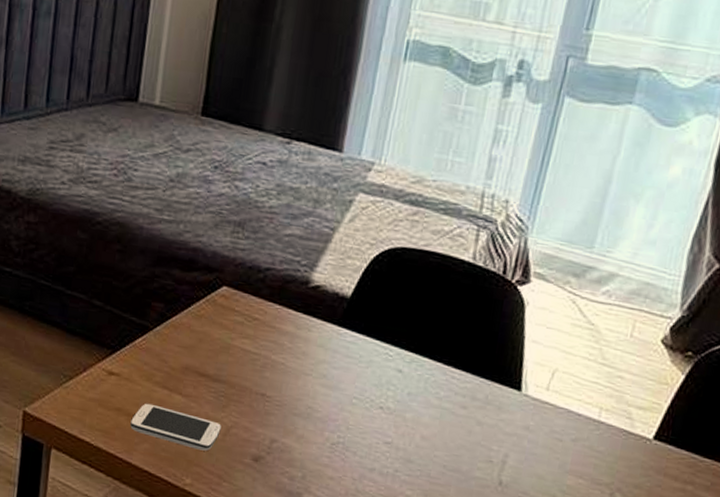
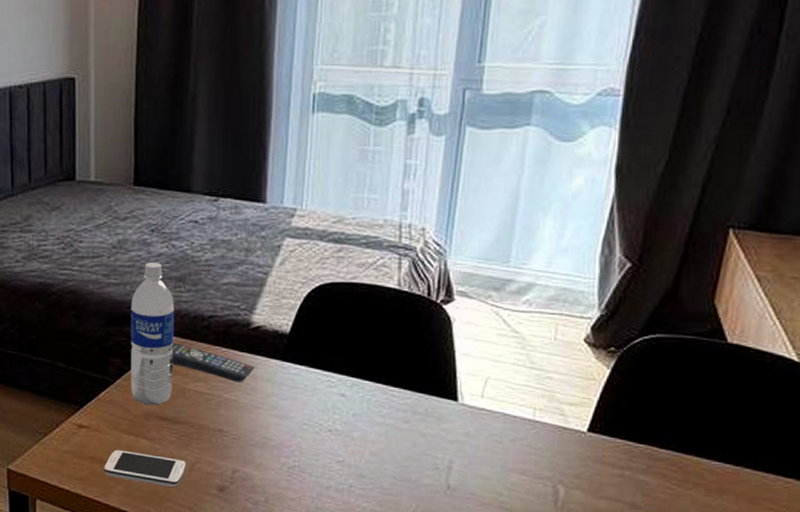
water bottle: none [170,202,230,360] -> present [131,263,174,406]
remote control: none [218,293,308,345] -> present [171,343,254,383]

